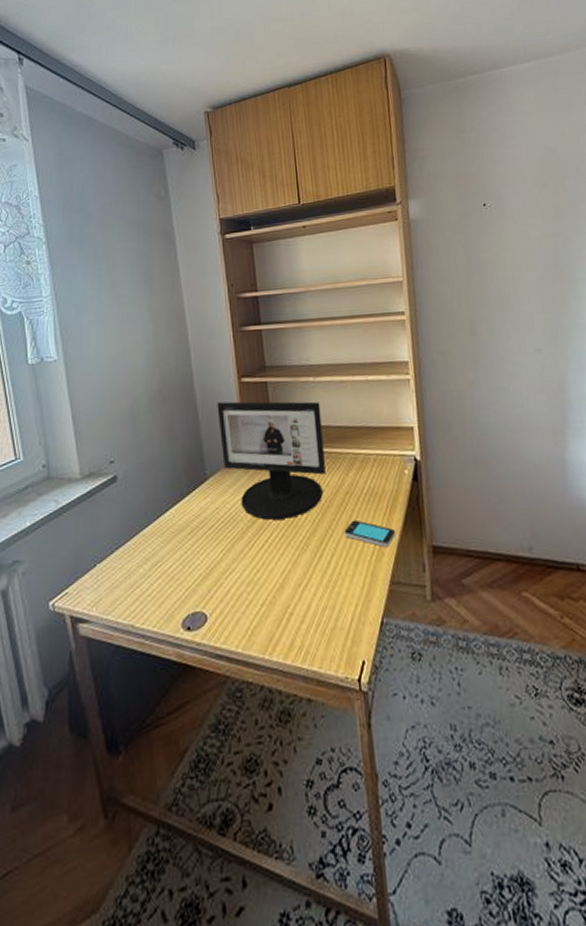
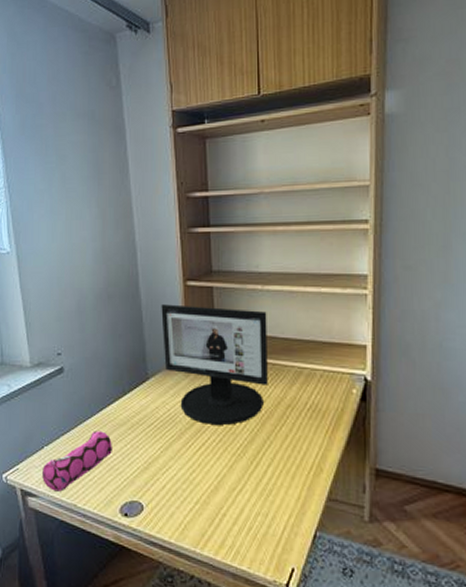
pencil case: none [95,539,172,613] -> present [42,431,112,492]
smartphone: present [344,519,396,548] -> none [283,433,338,465]

